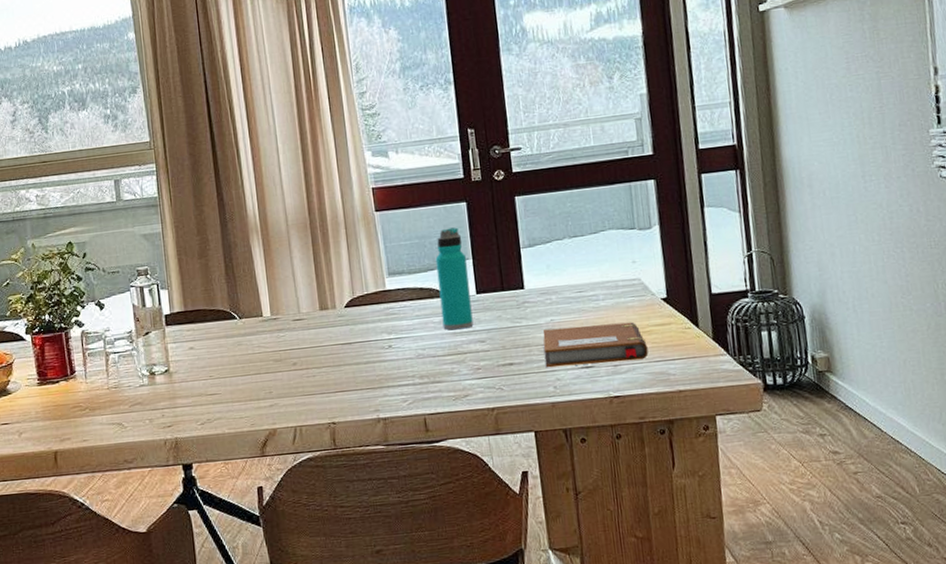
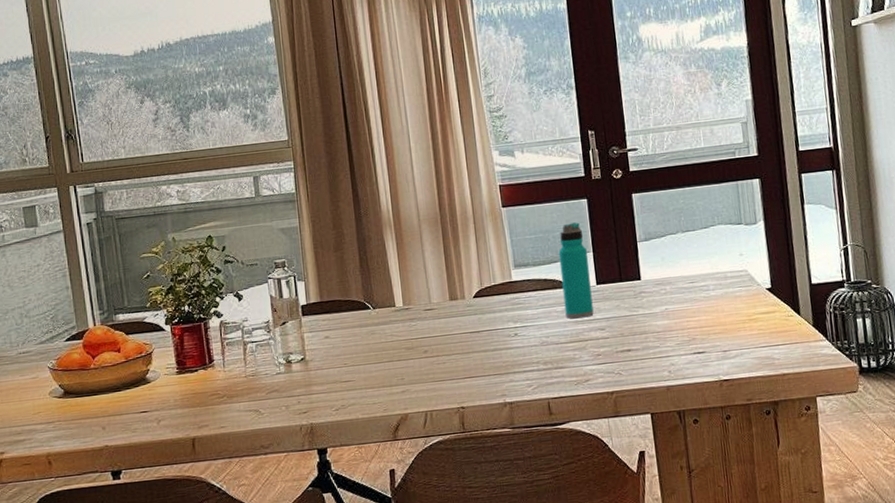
notebook: present [542,322,648,368] -> none [658,310,755,354]

